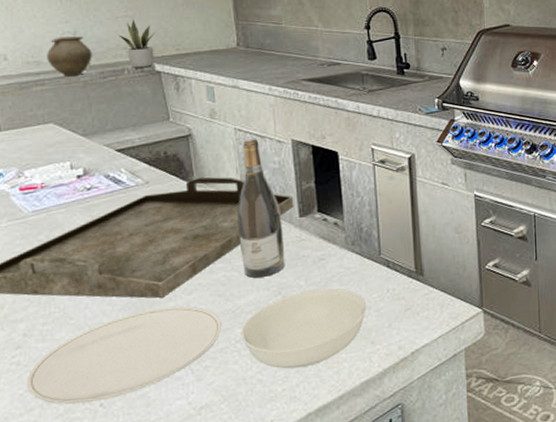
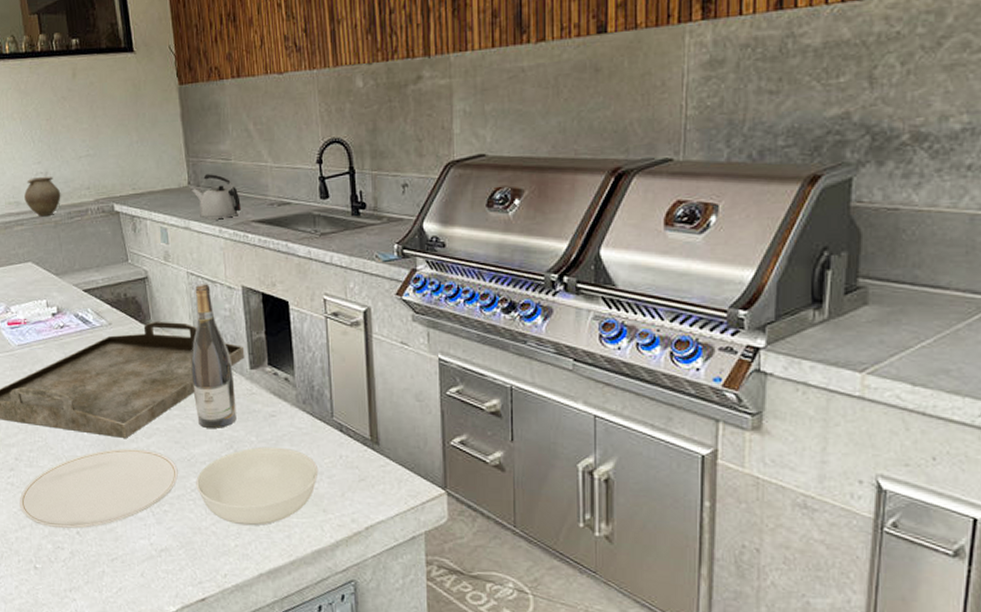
potted plant: present [117,18,158,68] -> none [81,158,116,208]
kettle: none [241,36,291,80] -> present [192,174,241,221]

